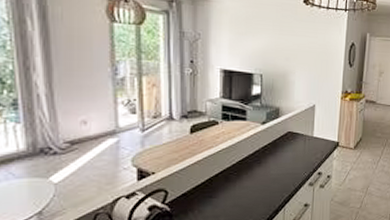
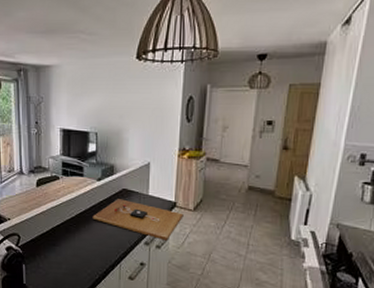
cutting board: none [255,142,345,180] -> present [92,199,184,241]

